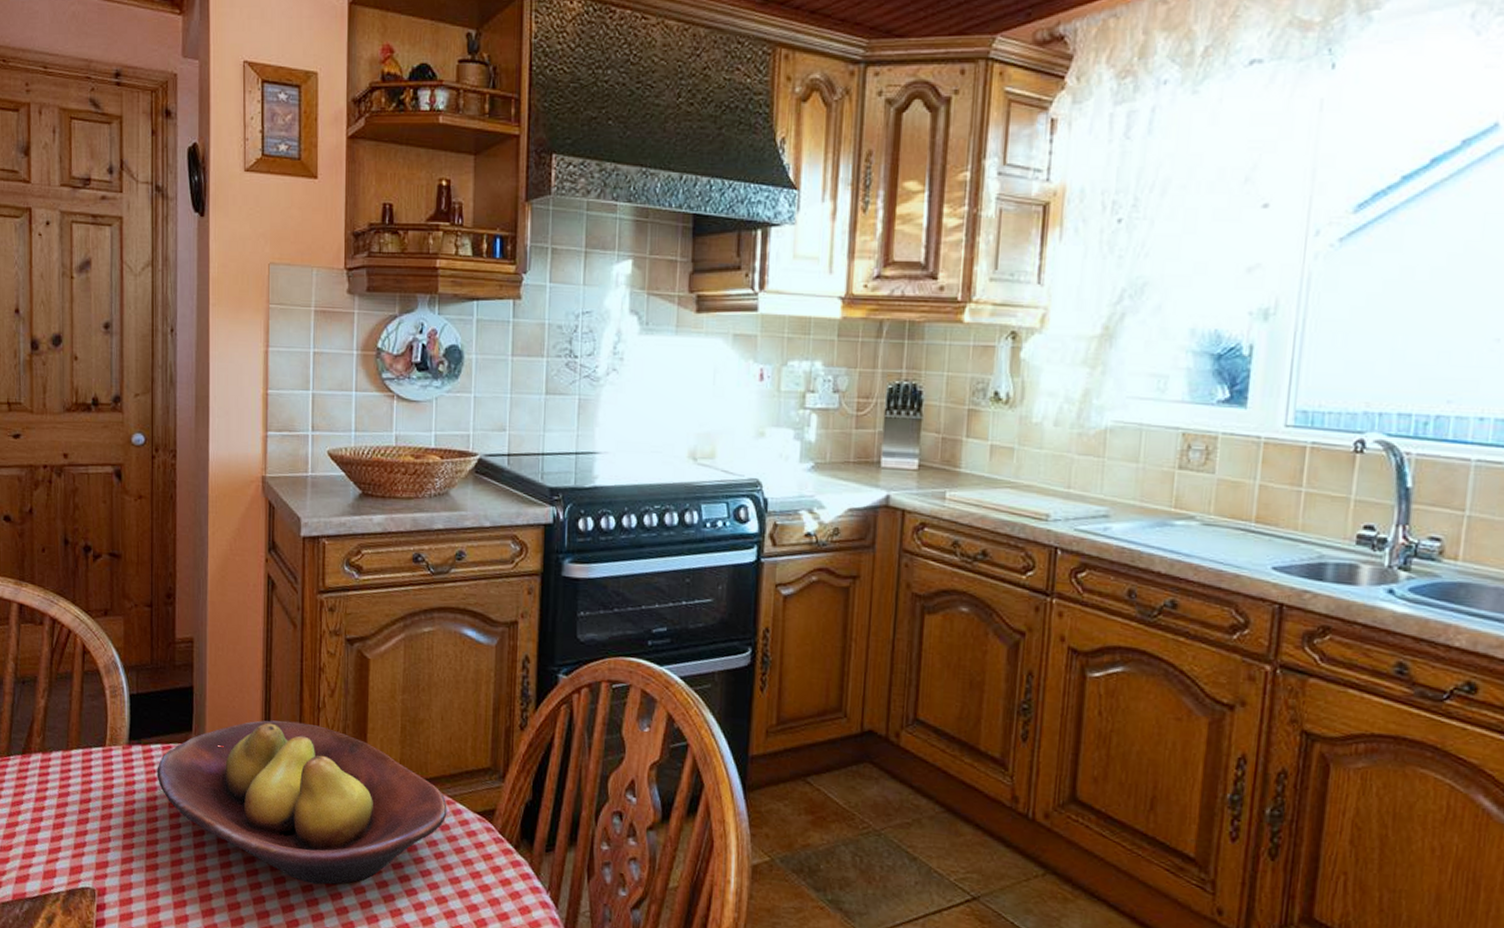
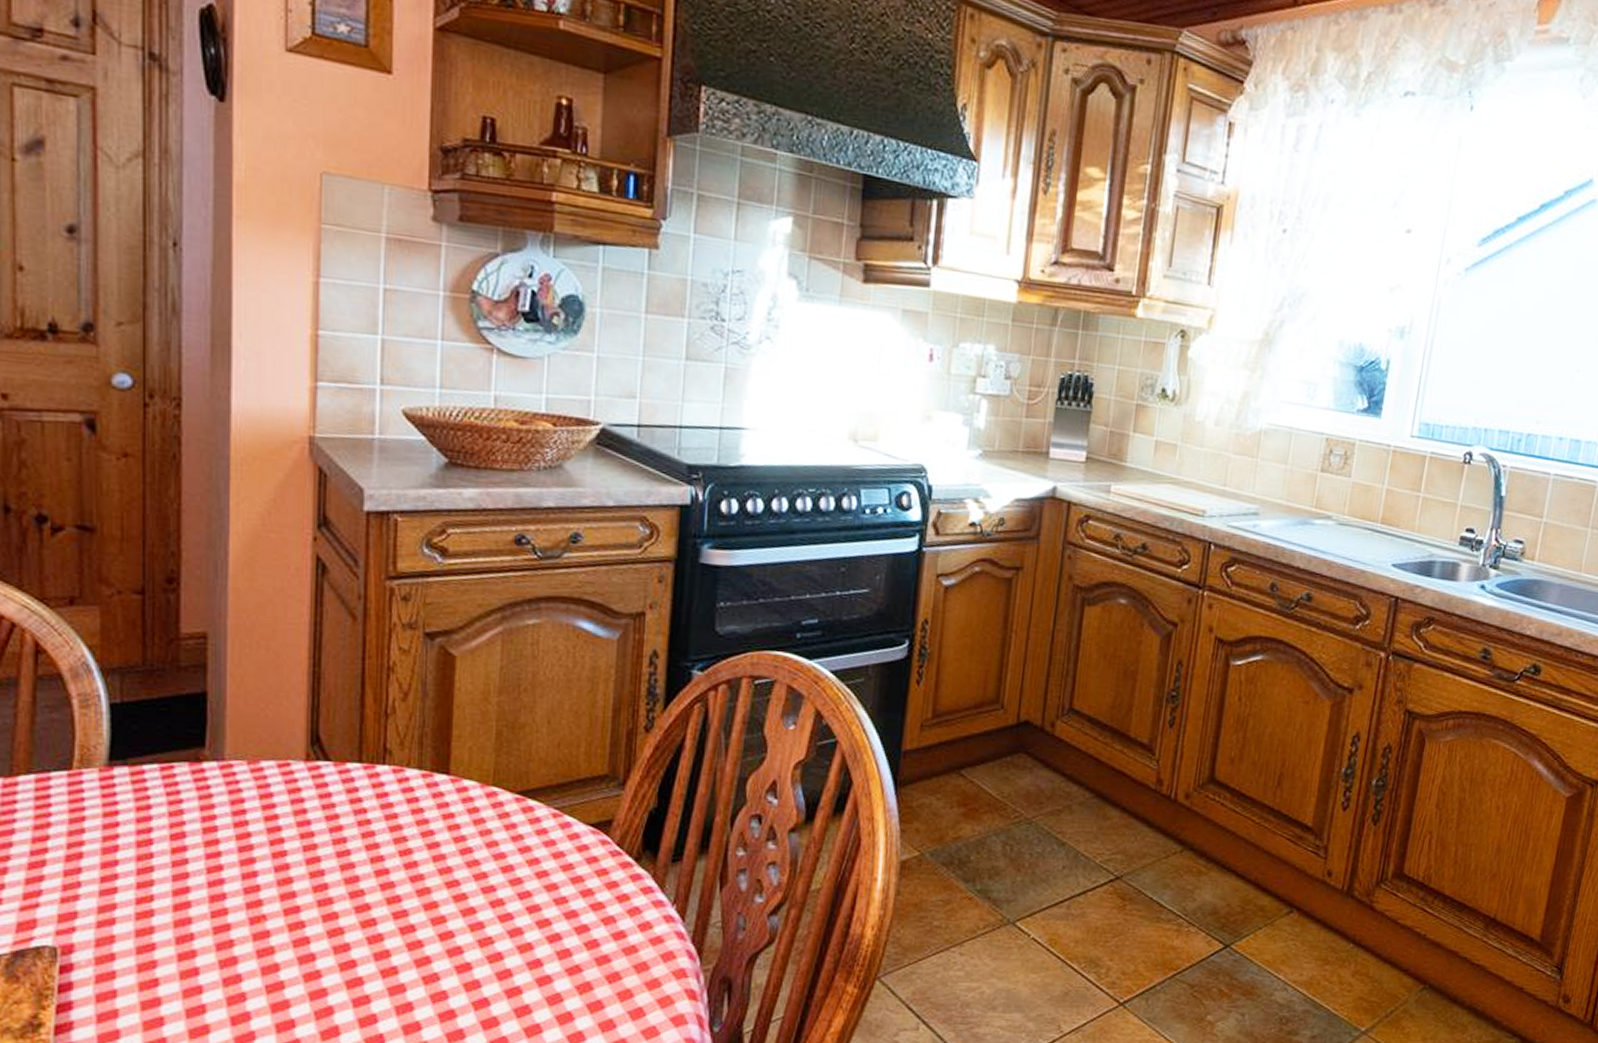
fruit bowl: present [157,720,447,885] -> none [152,730,553,918]

